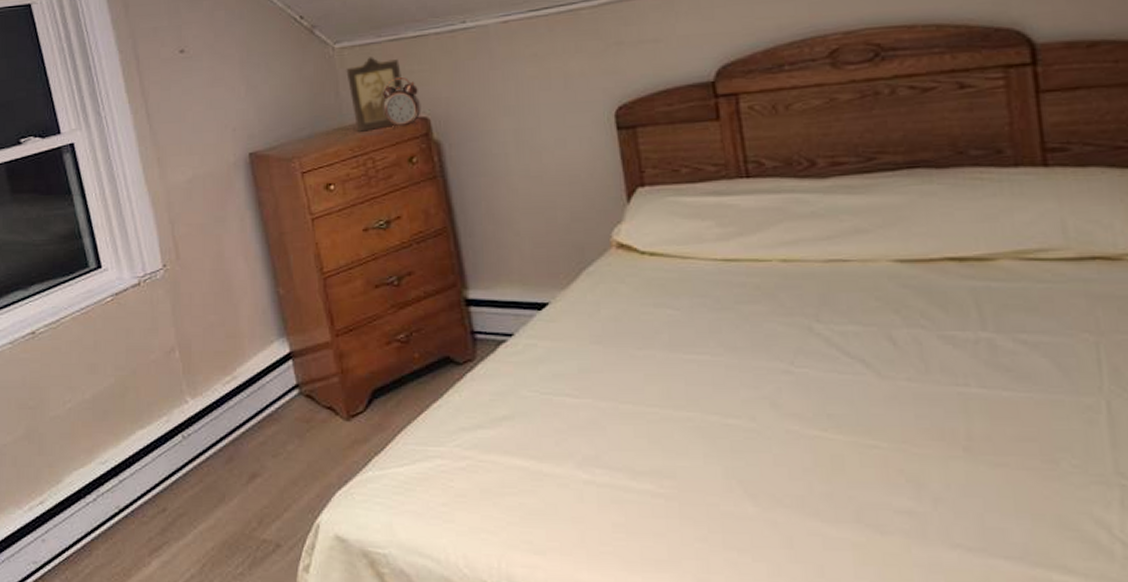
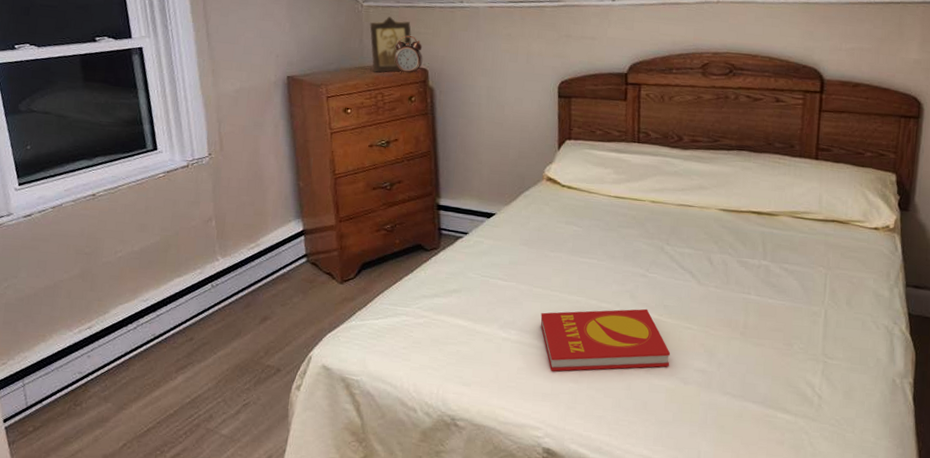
book: none [636,422,852,526] -> present [540,308,671,372]

